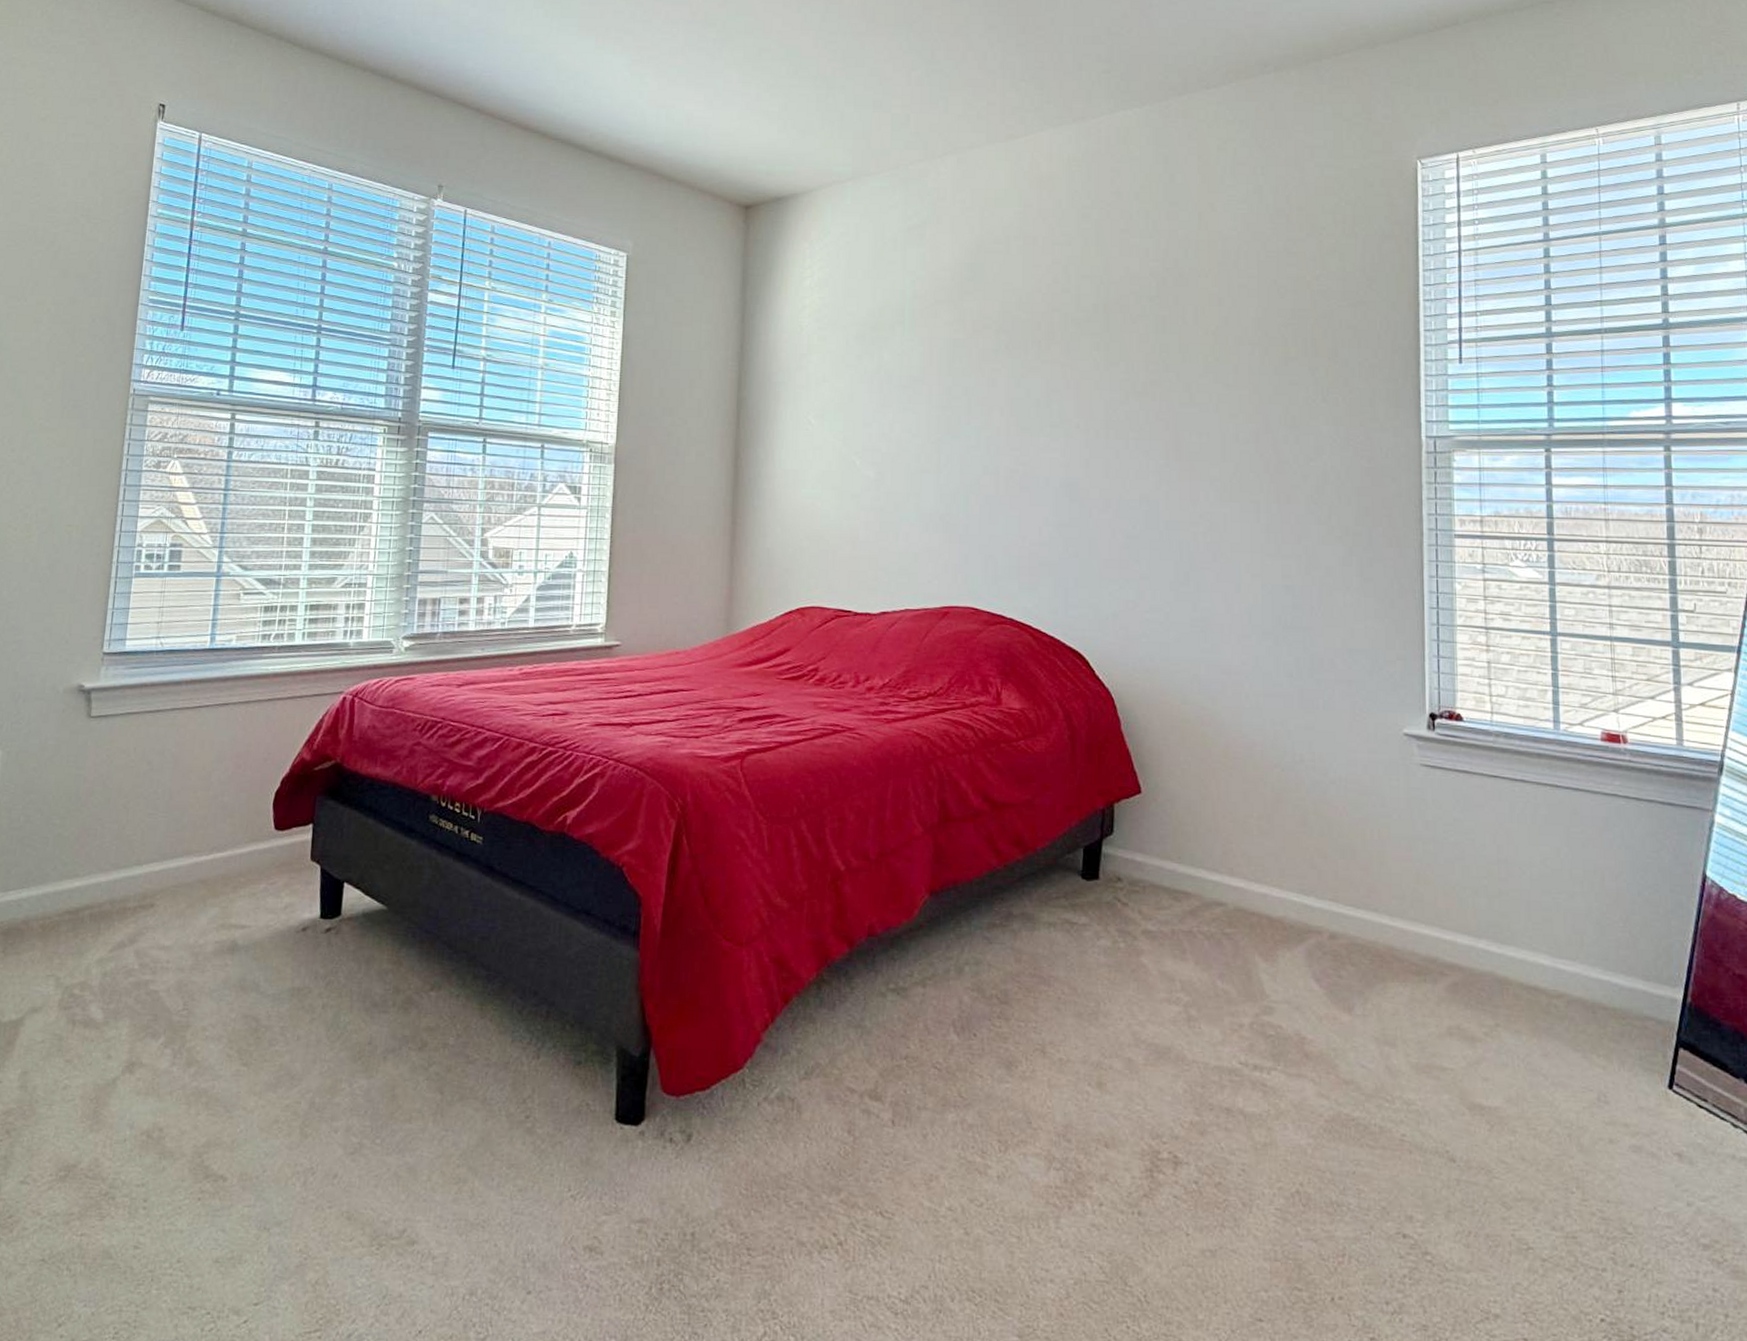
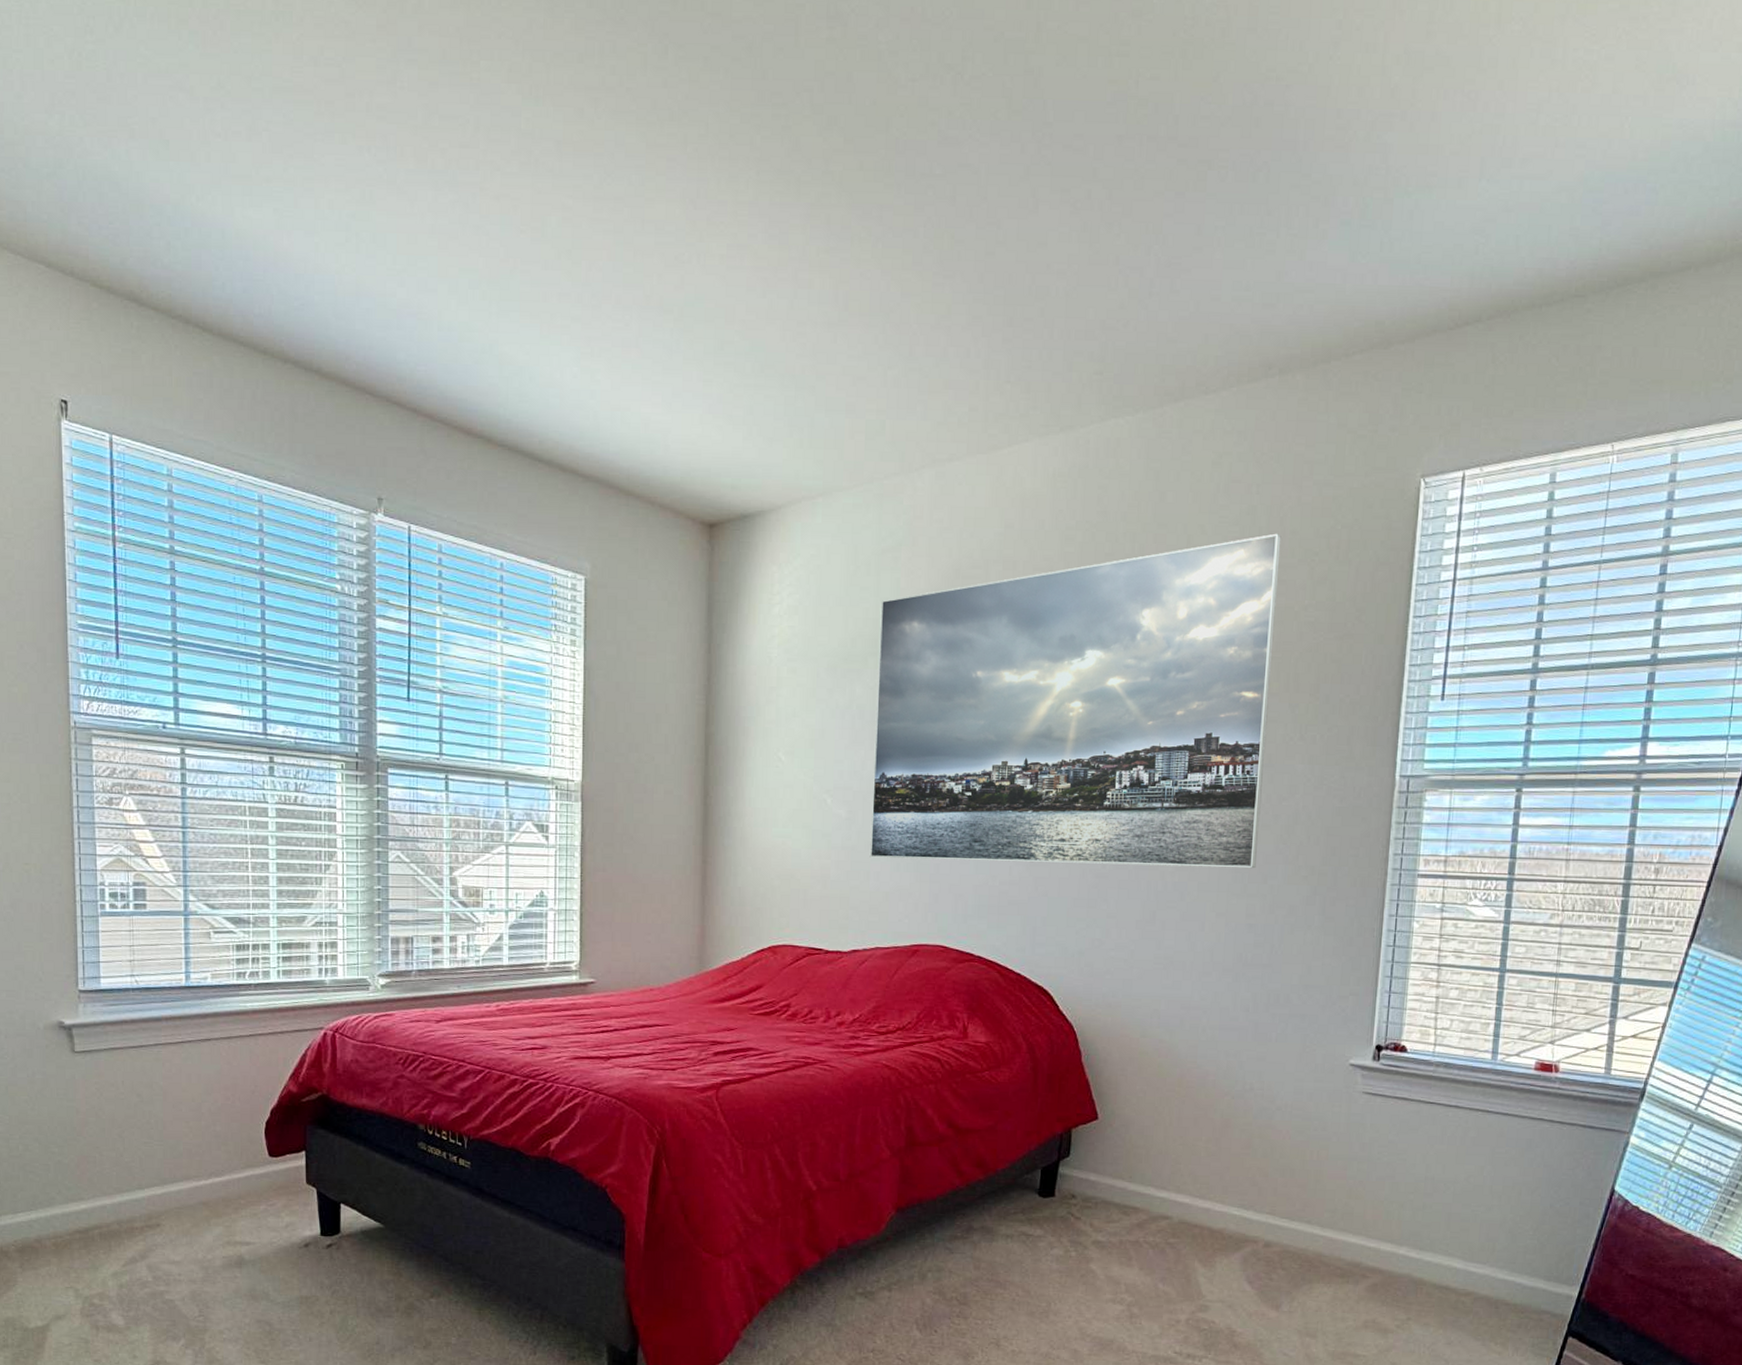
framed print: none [898,210,1289,529] -> present [869,533,1281,869]

